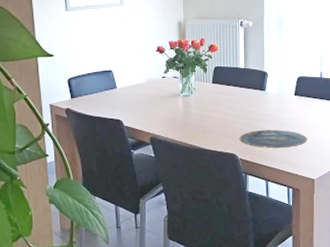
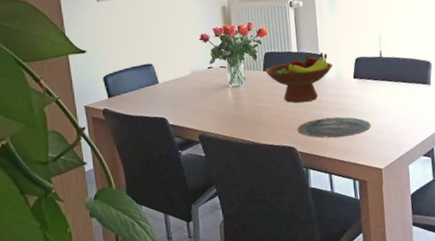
fruit bowl: none [214,69,276,115] -> present [265,52,333,103]

